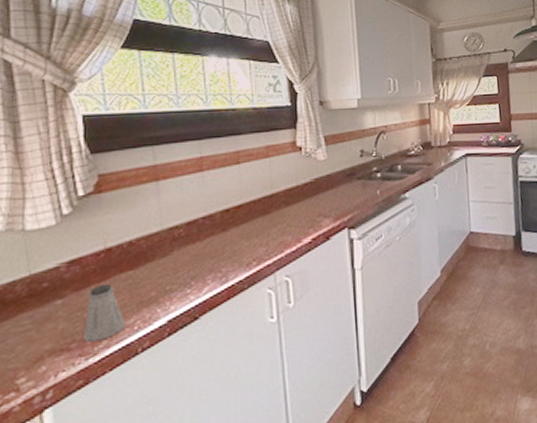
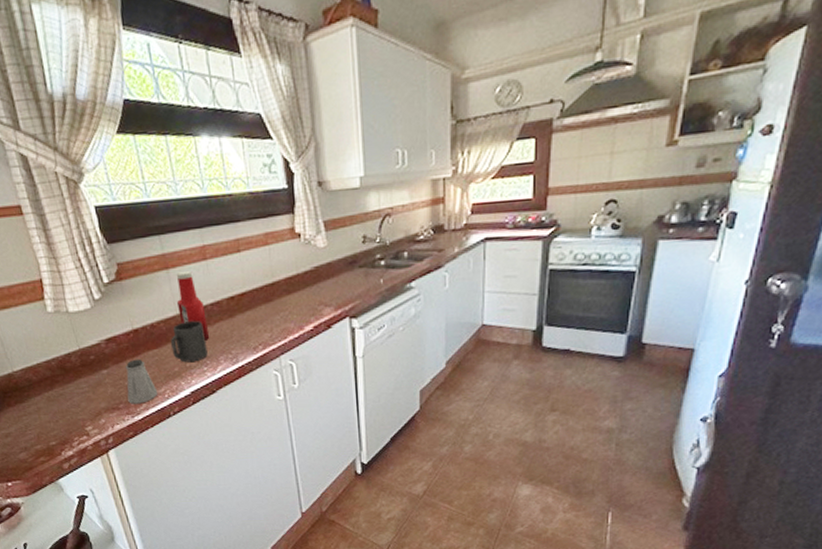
mug: none [151,236,193,286] -> present [171,321,208,363]
ketchup bottle: none [164,183,198,258] -> present [177,271,210,341]

